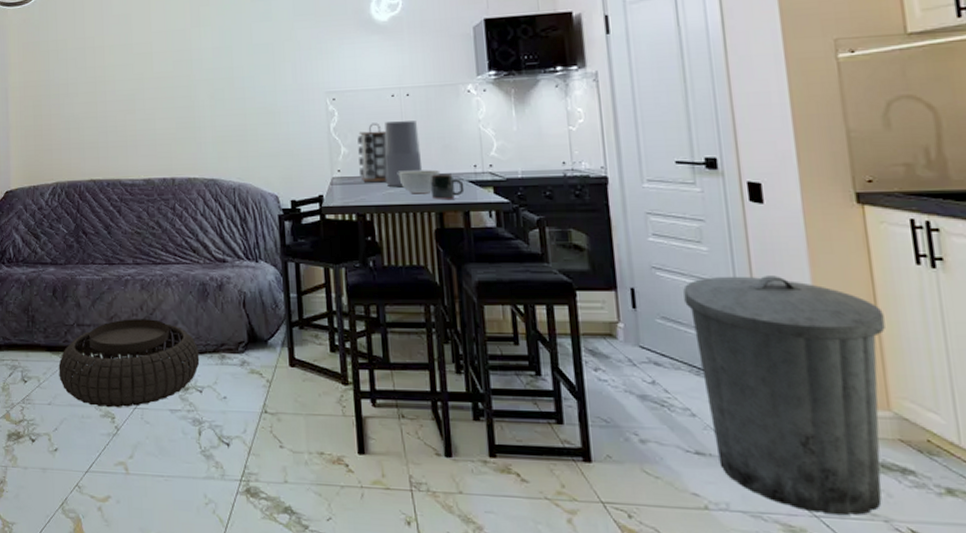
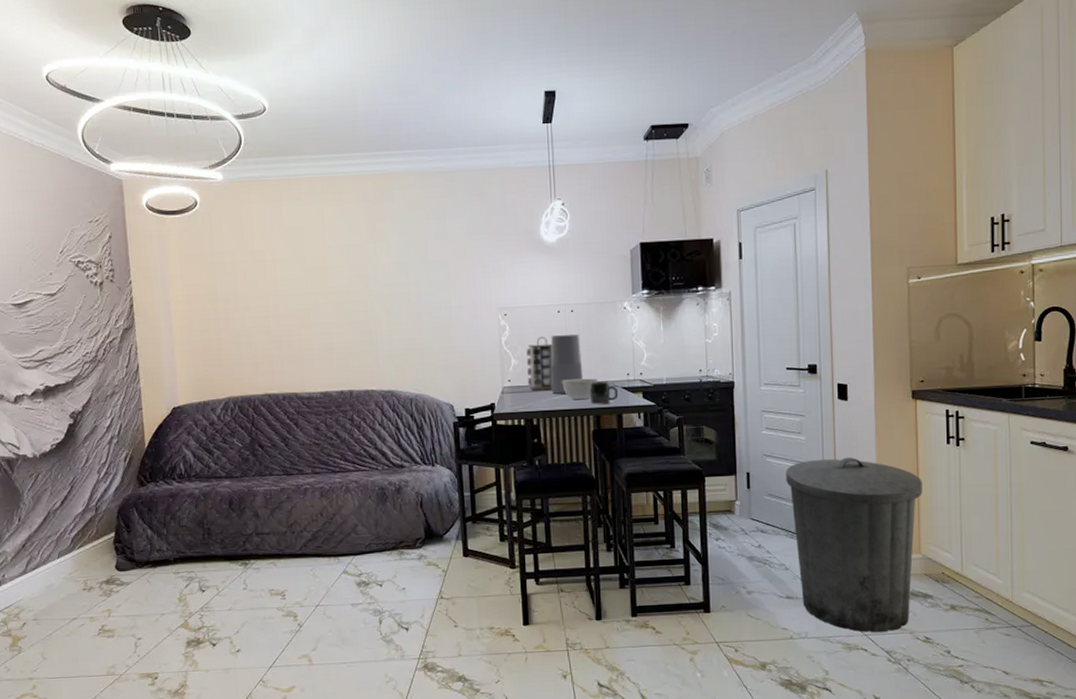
pouf: present [58,319,200,408] -> none [238,523,380,608]

